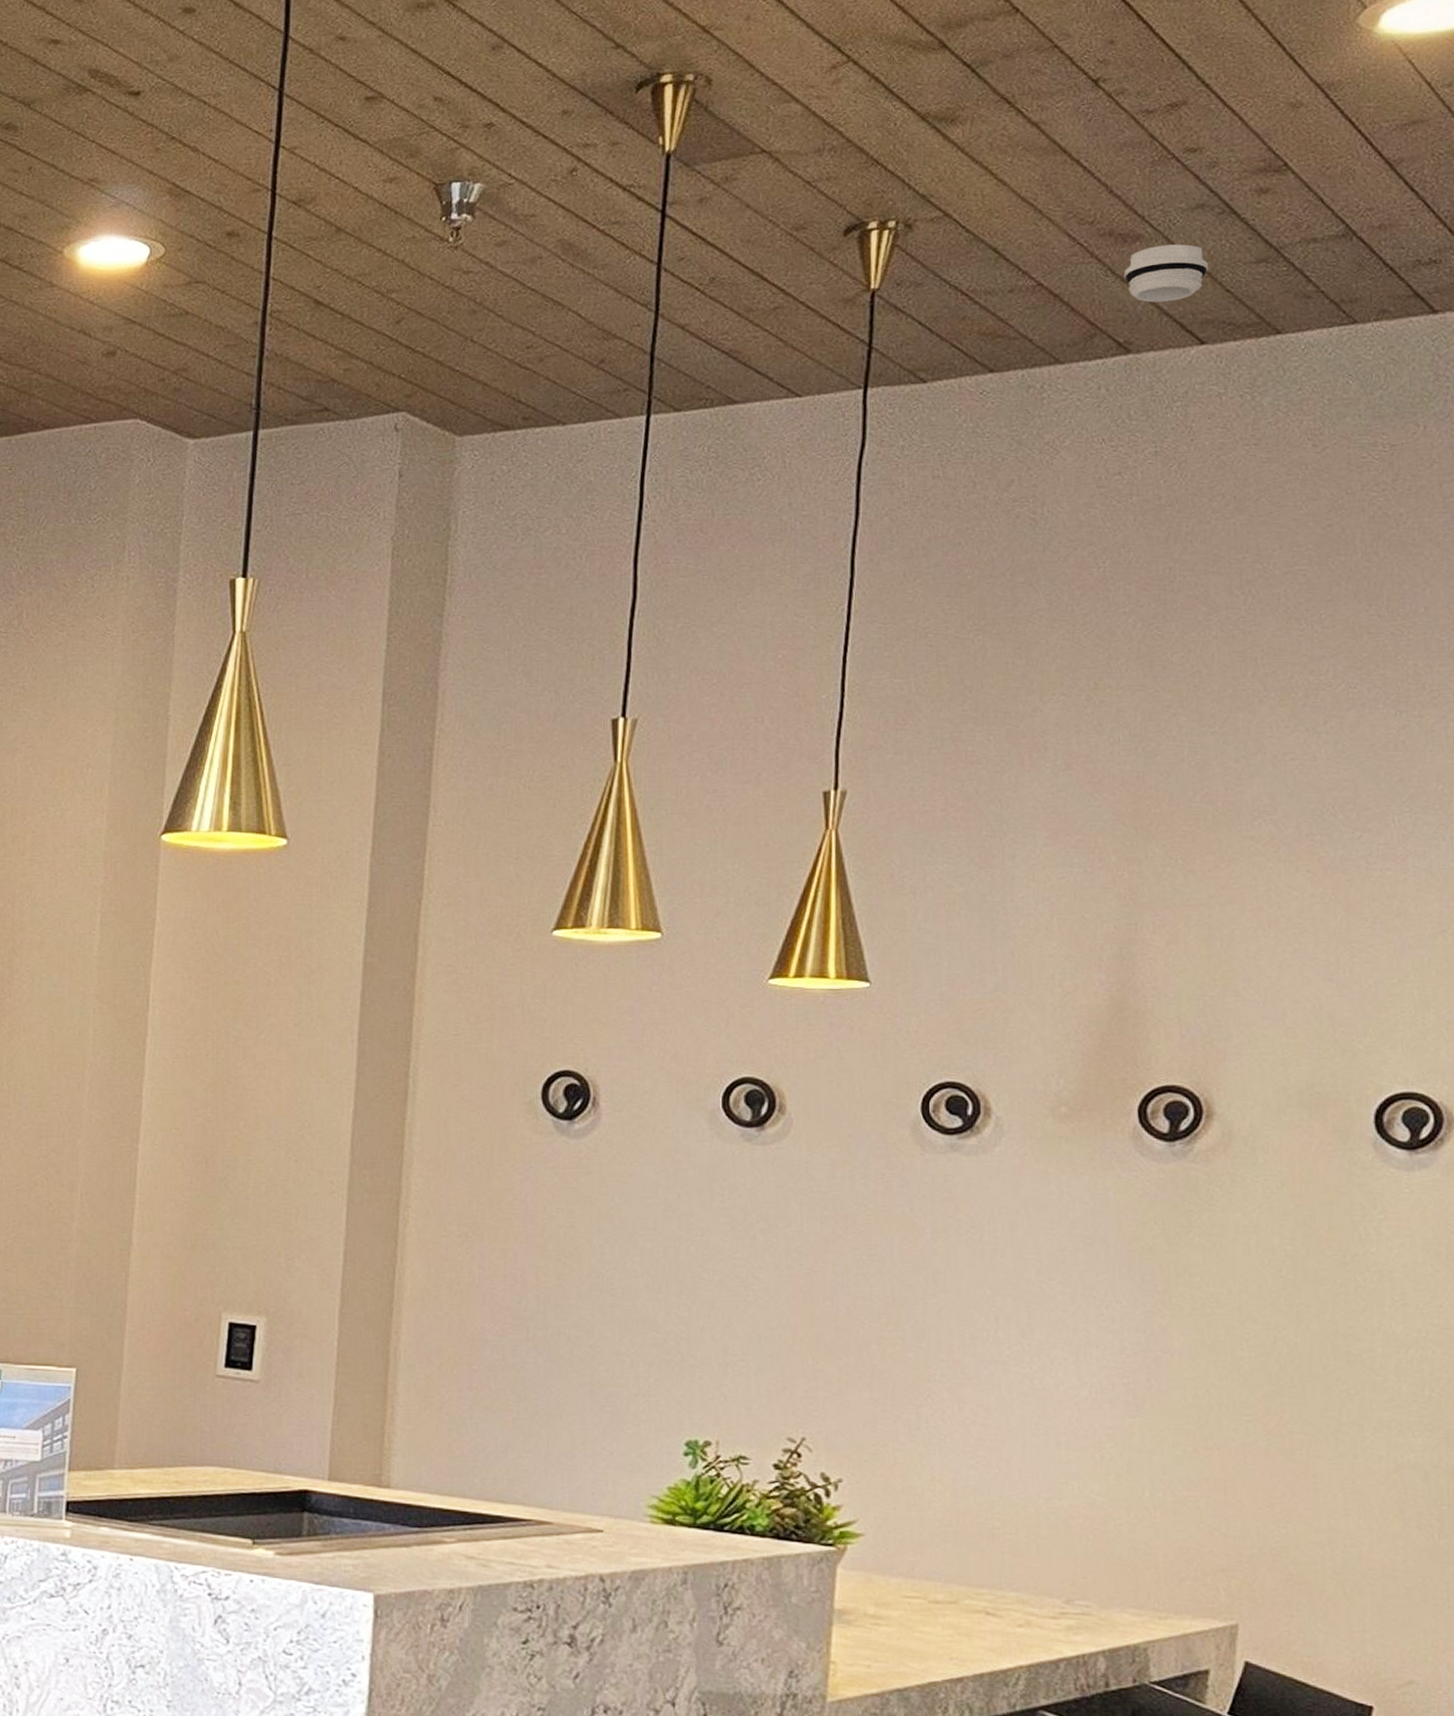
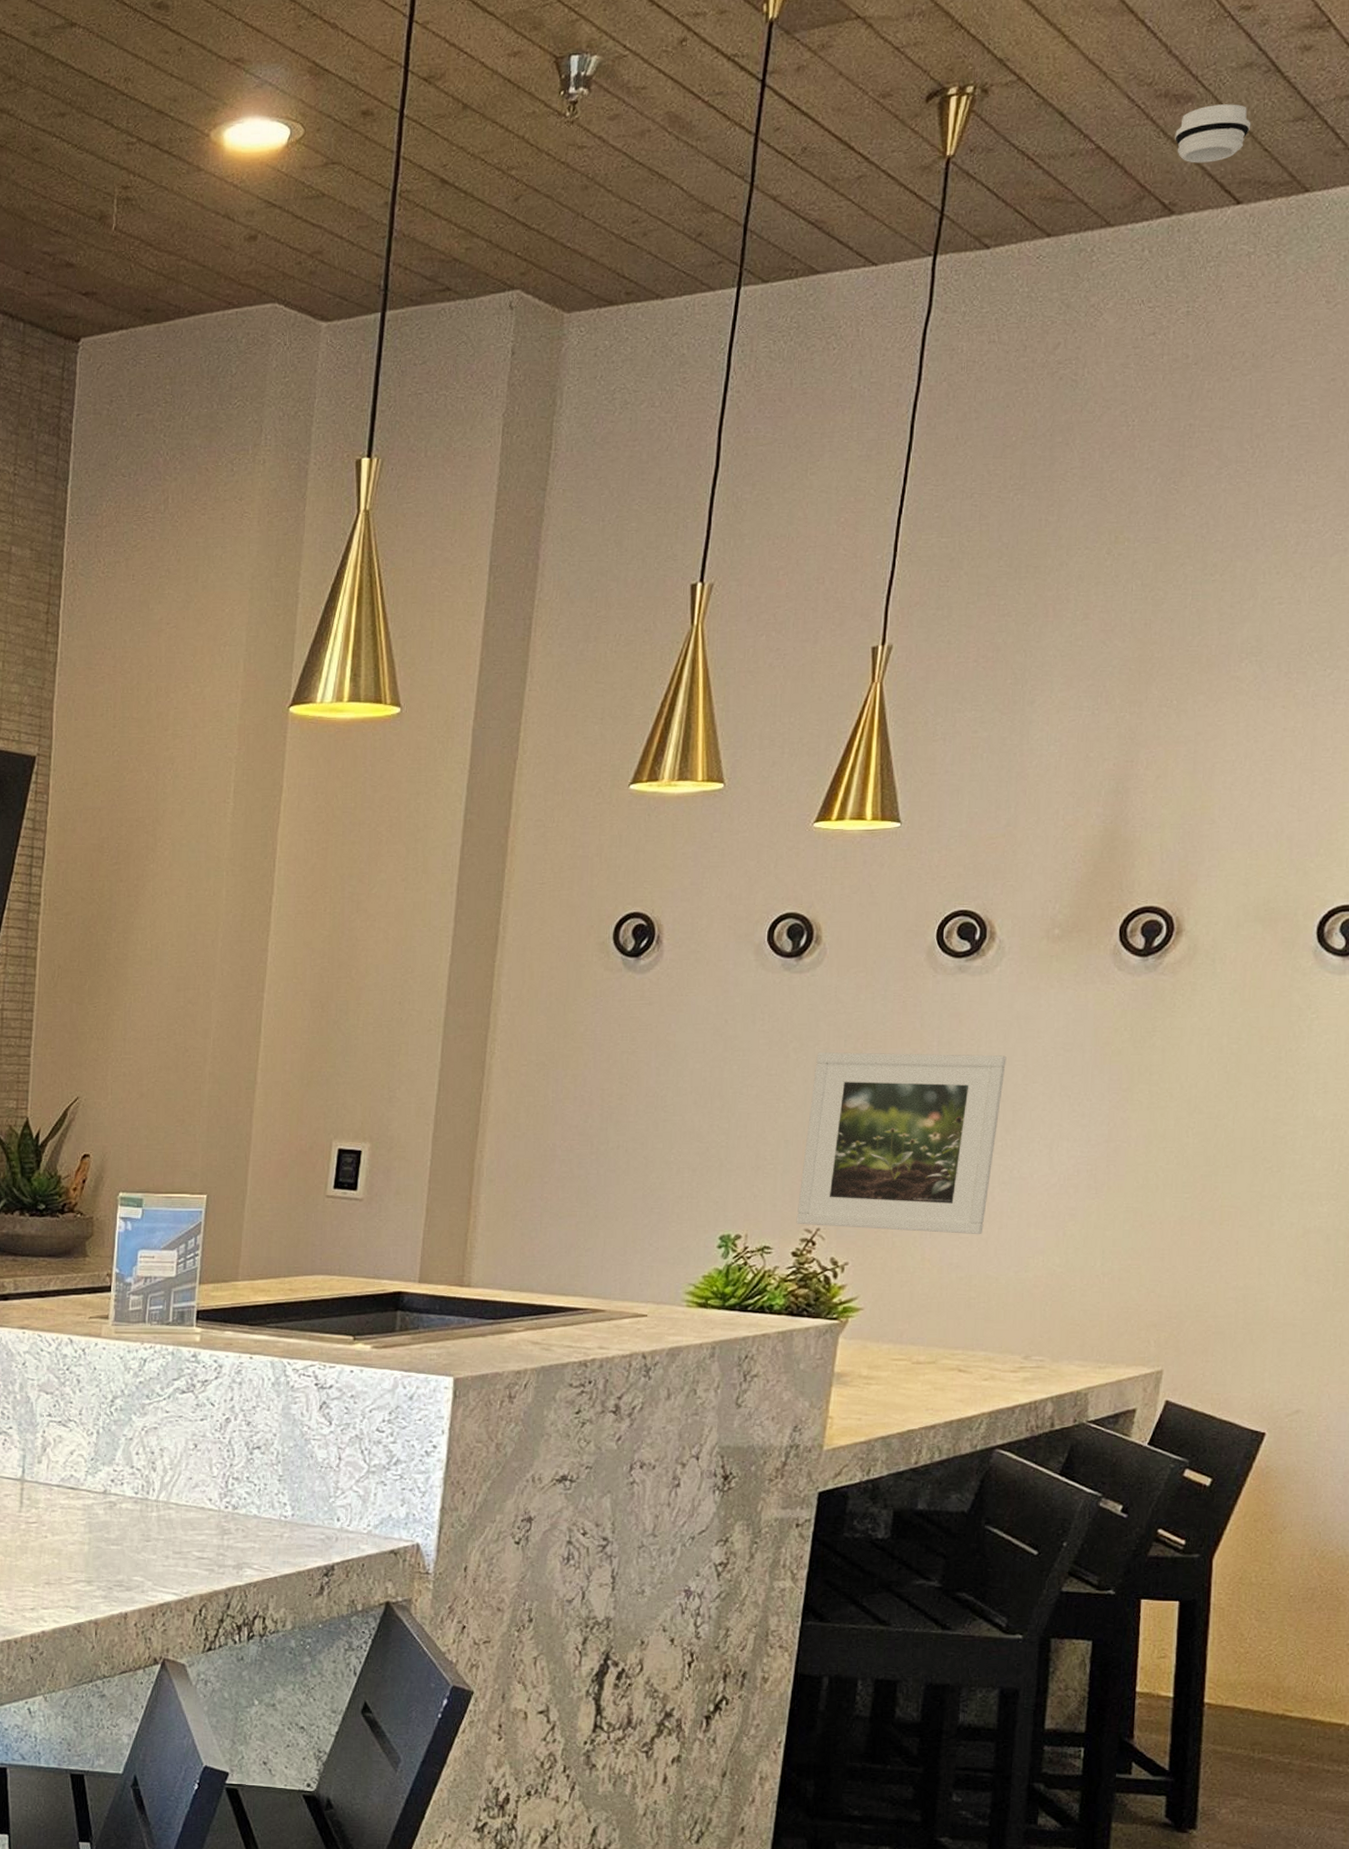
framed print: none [776,1235,1016,1454] -> present [796,1052,1007,1235]

